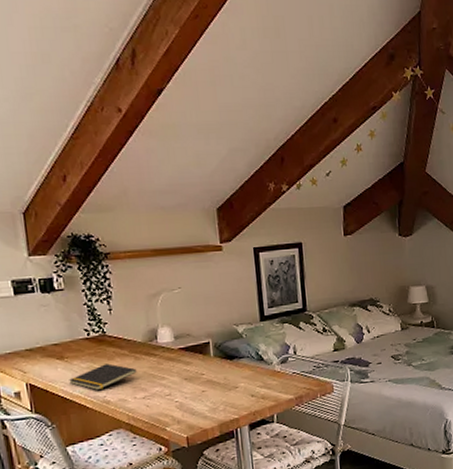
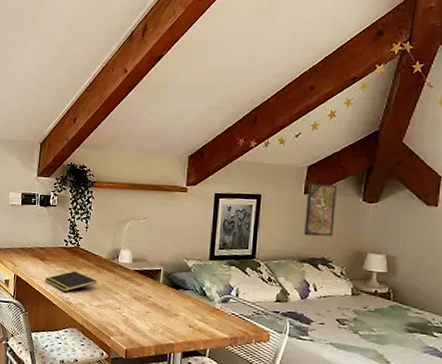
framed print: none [347,223,377,279] -> present [304,182,337,237]

